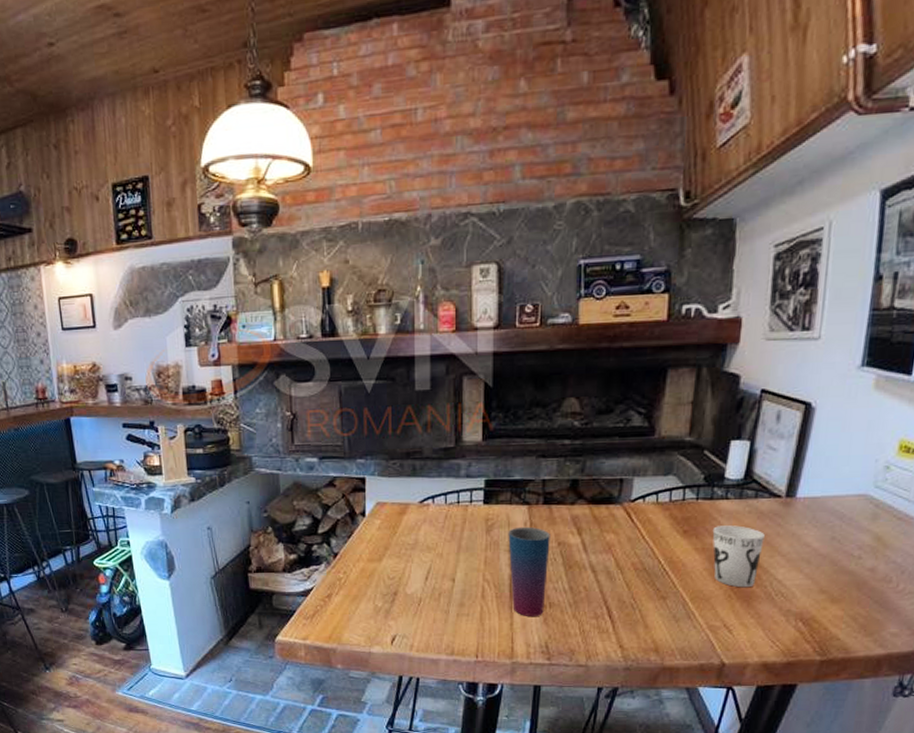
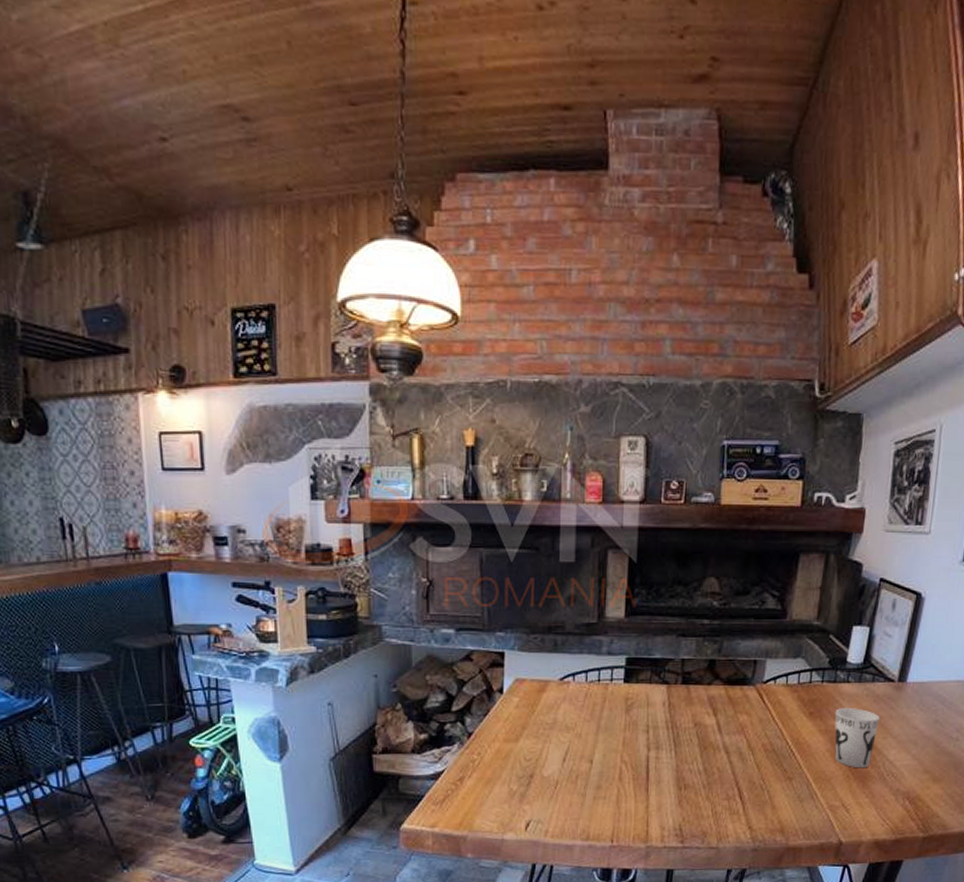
cup: present [508,526,550,616] -> none [646,706,688,799]

